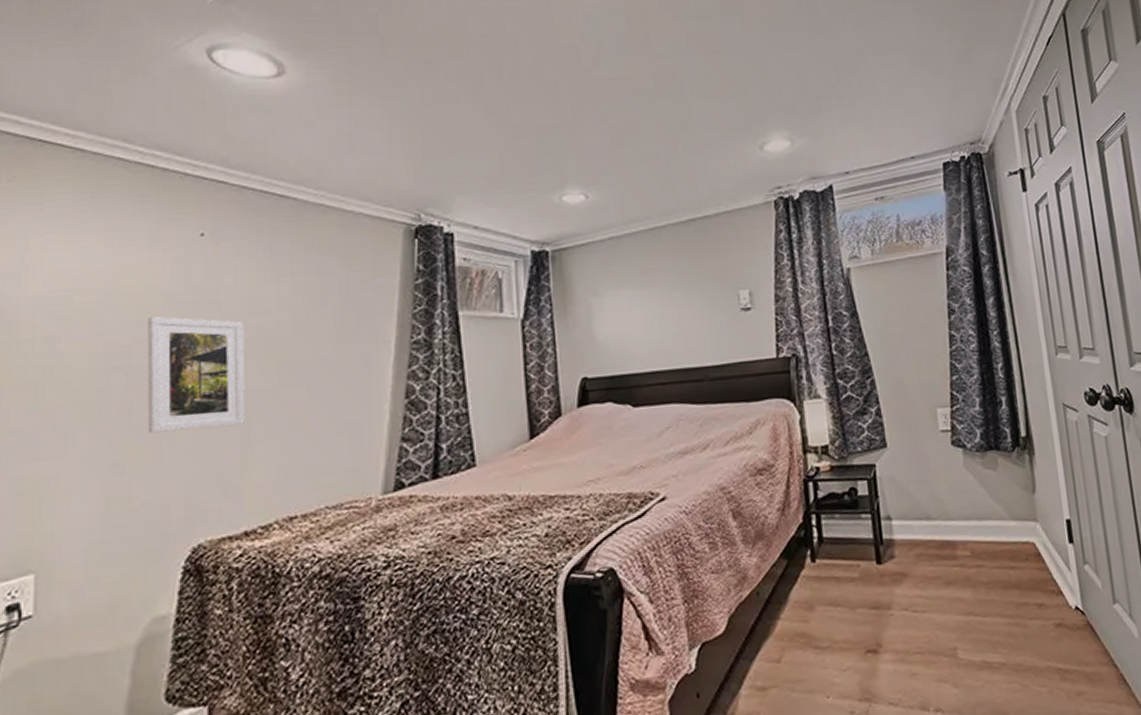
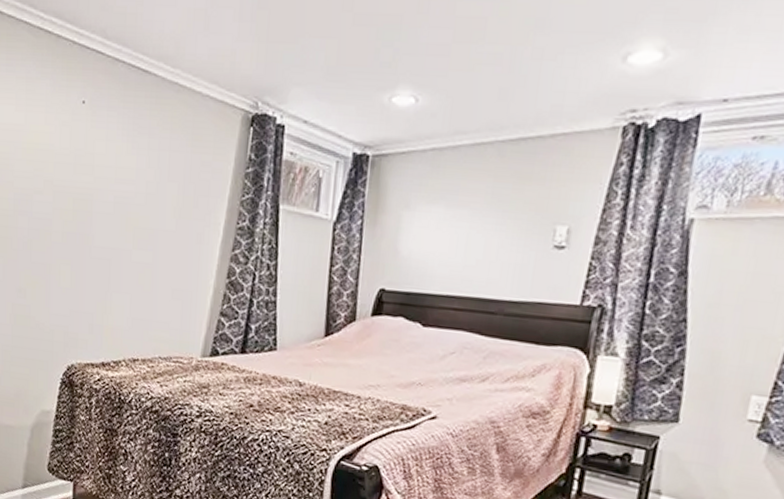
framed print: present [147,316,245,433] -> none [41,172,110,277]

